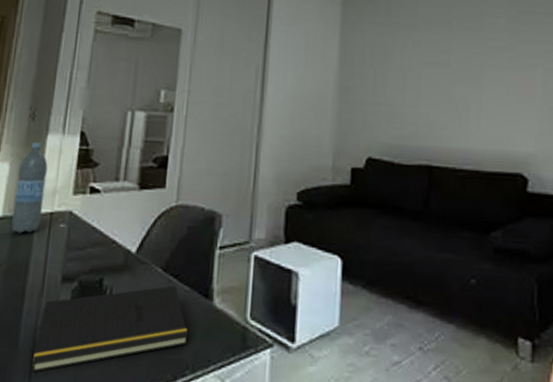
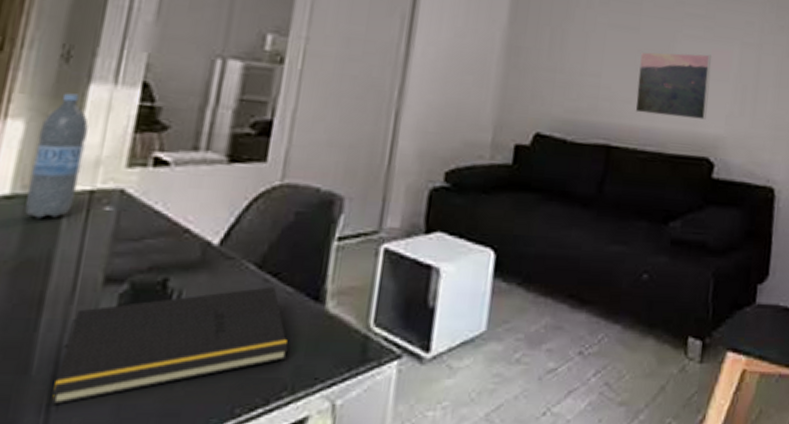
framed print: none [451,81,517,139] -> present [635,51,711,120]

